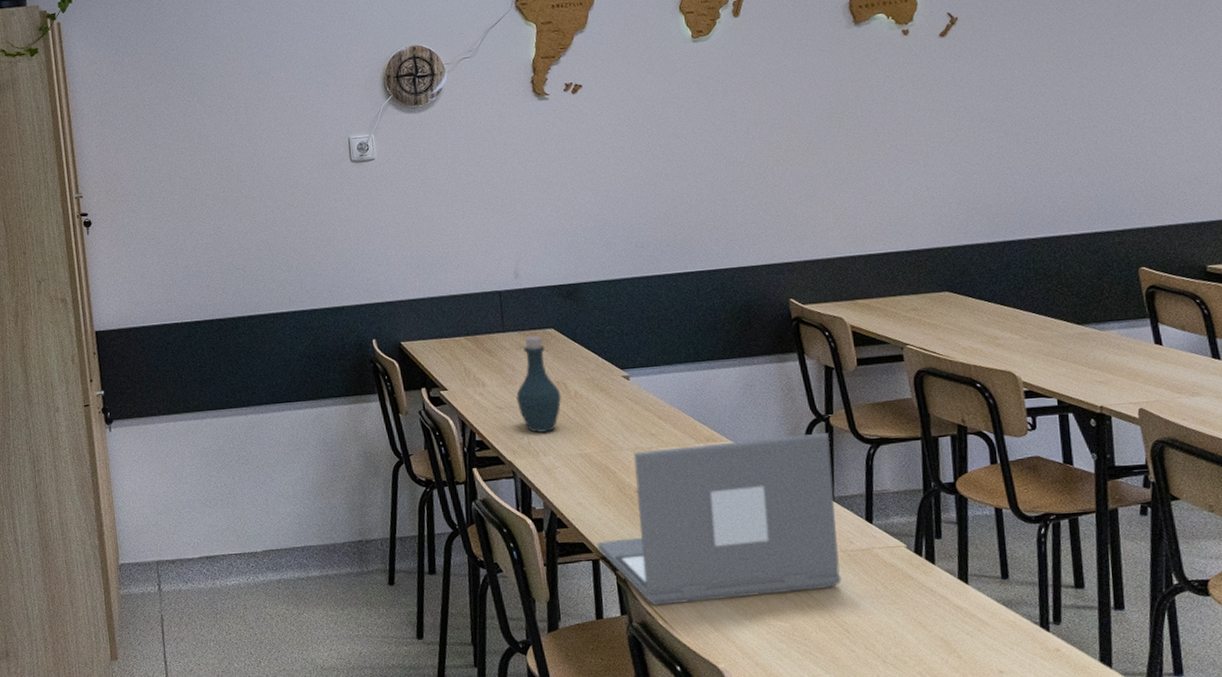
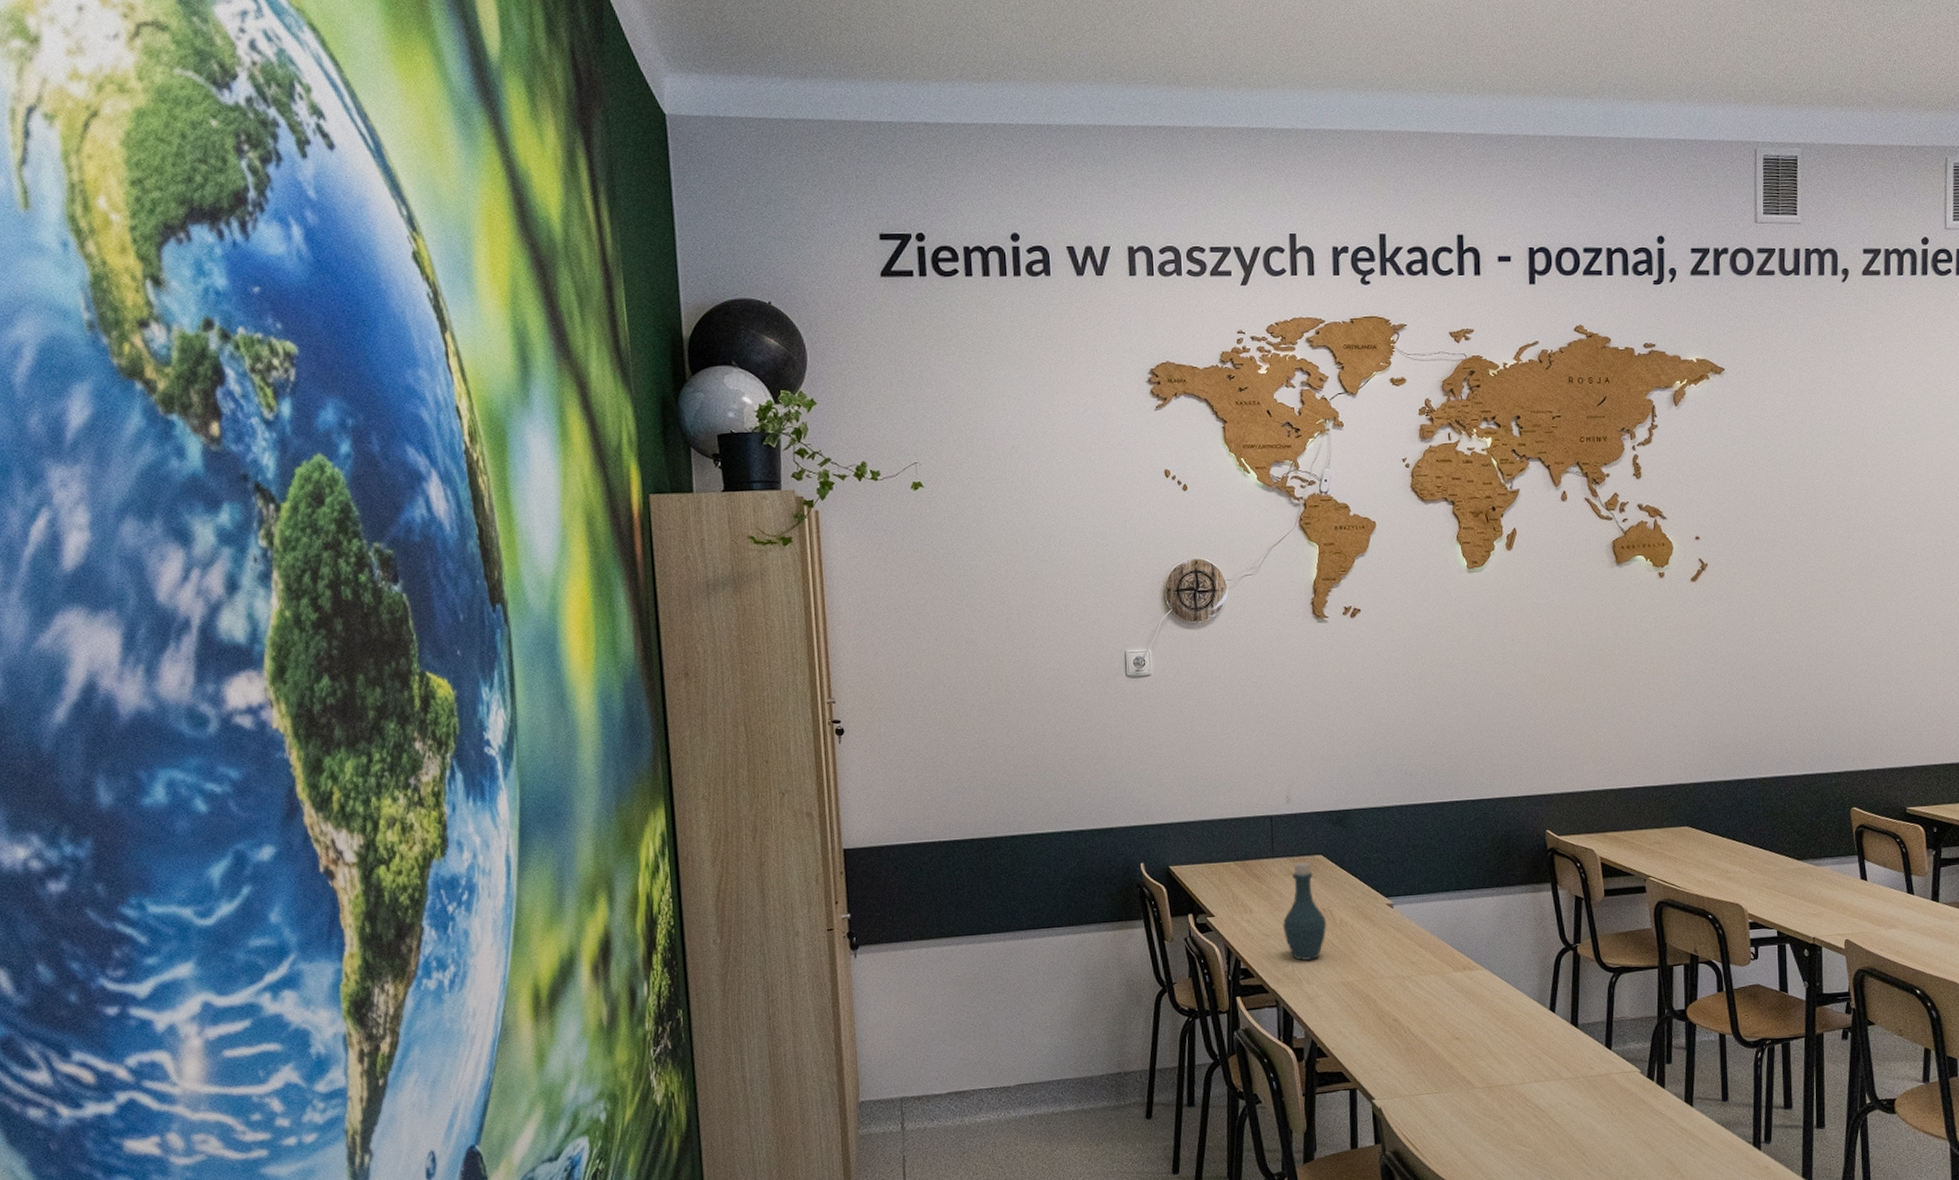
laptop: present [597,433,842,606] -> none [1355,962,1581,1134]

